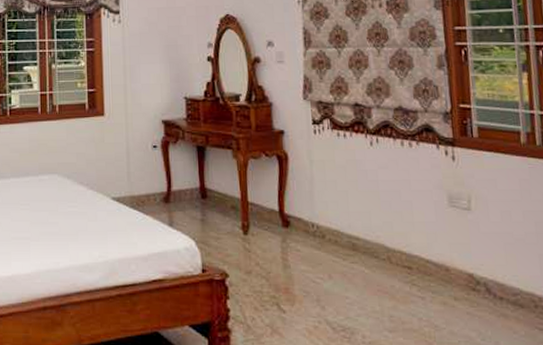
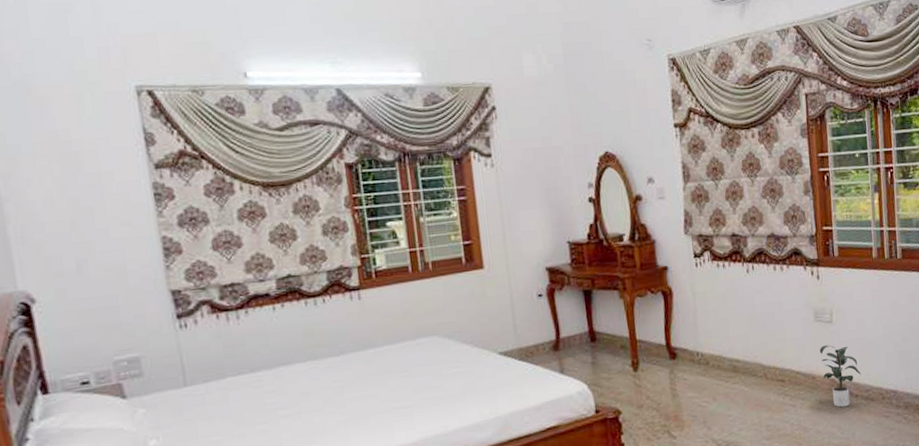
potted plant: none [455,235,507,309] -> present [820,345,861,408]

